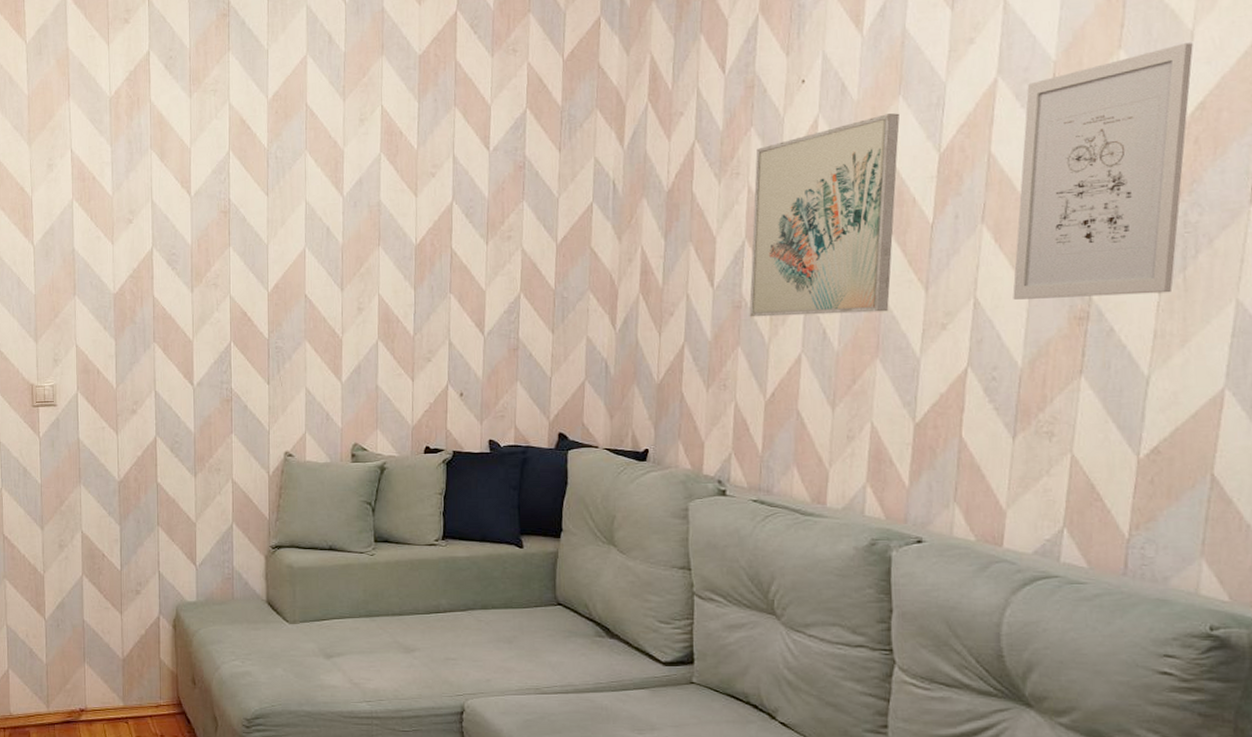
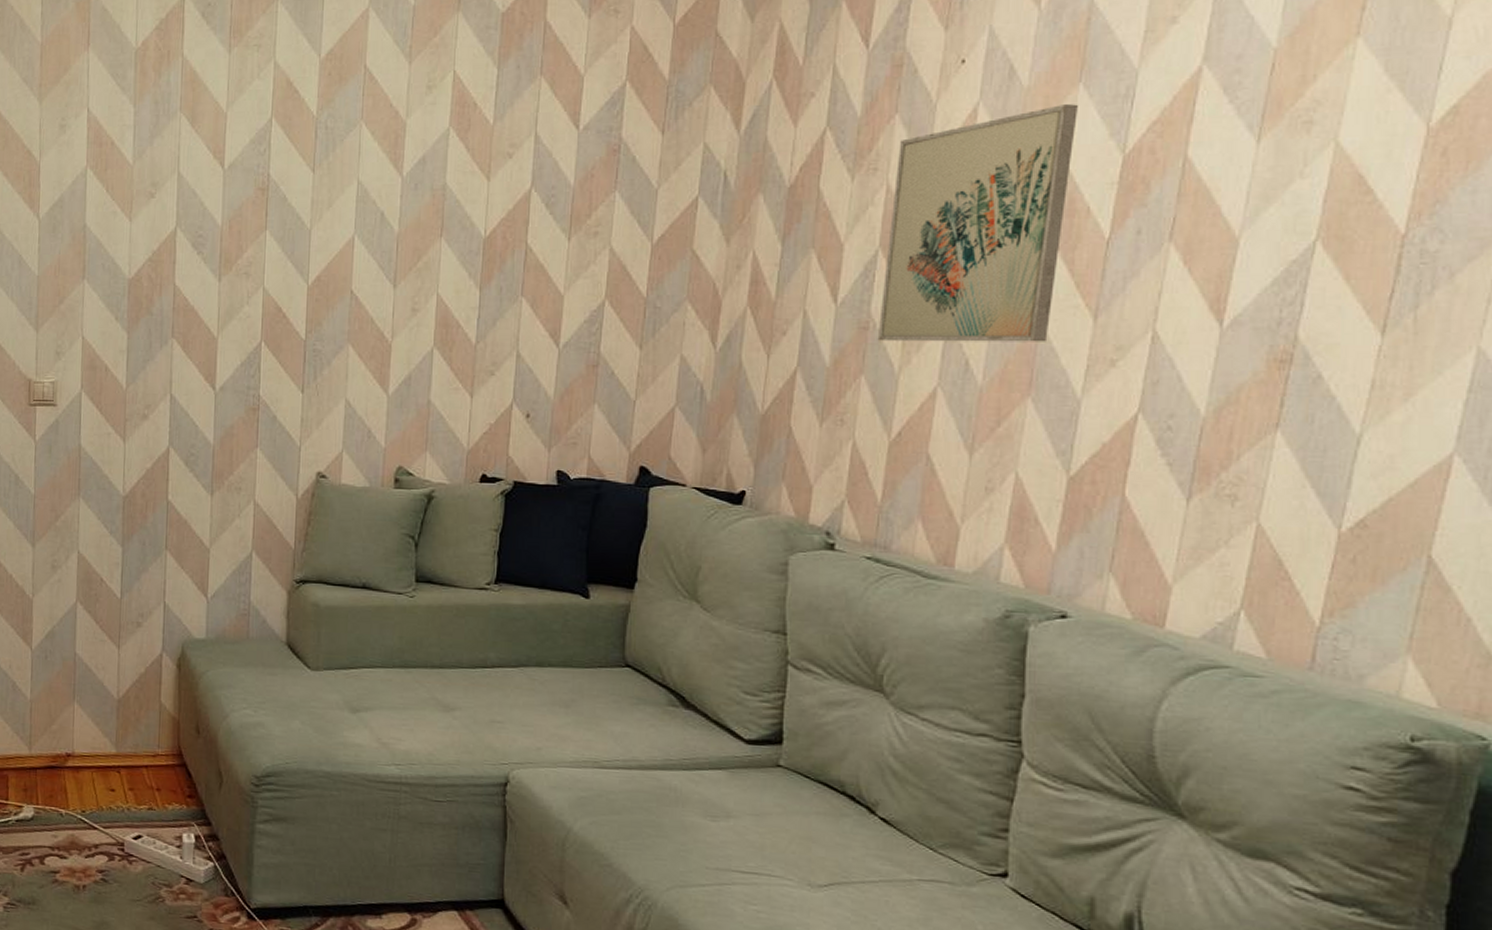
wall art: present [1013,43,1193,300] -> none [1200,32,1450,336]

